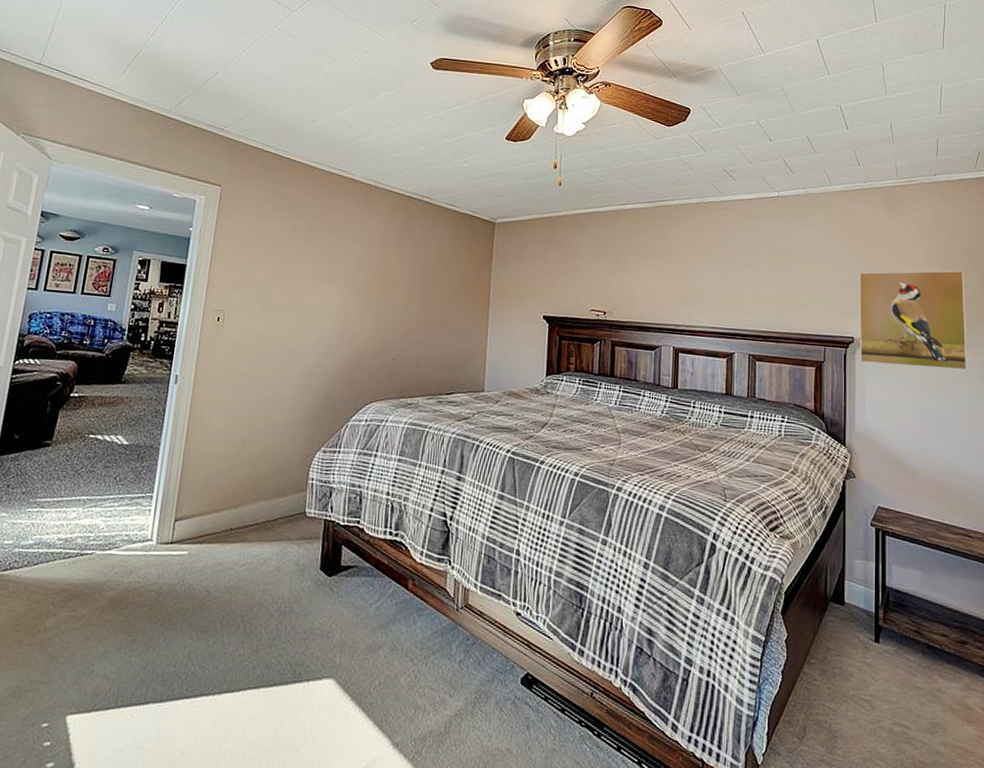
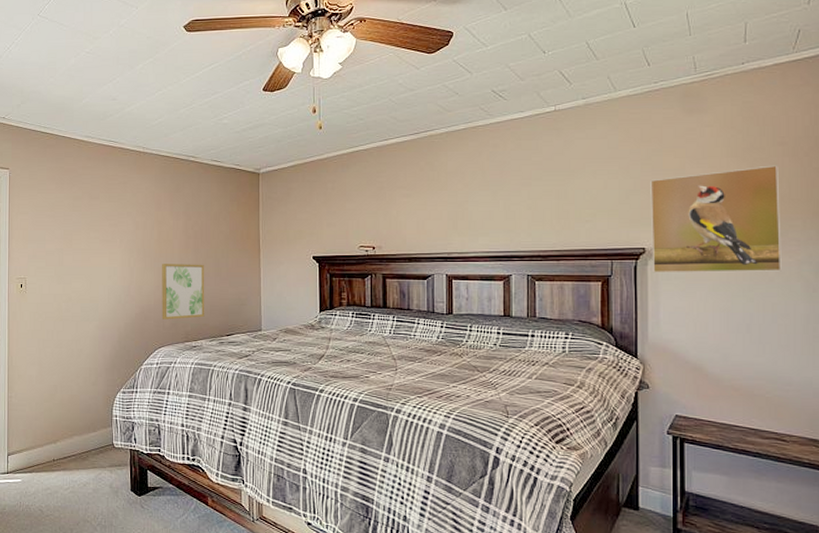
wall art: none [376,309,429,372] -> present [161,264,205,320]

